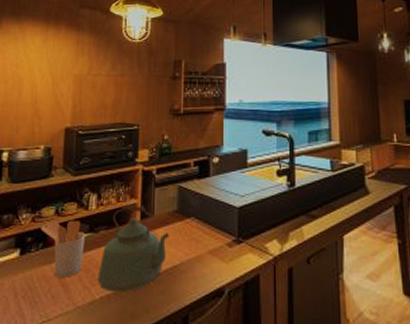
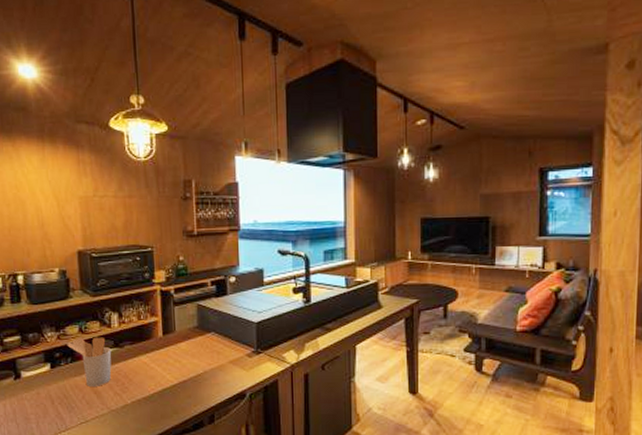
kettle: present [97,204,169,293] -> none [127,321,191,398]

